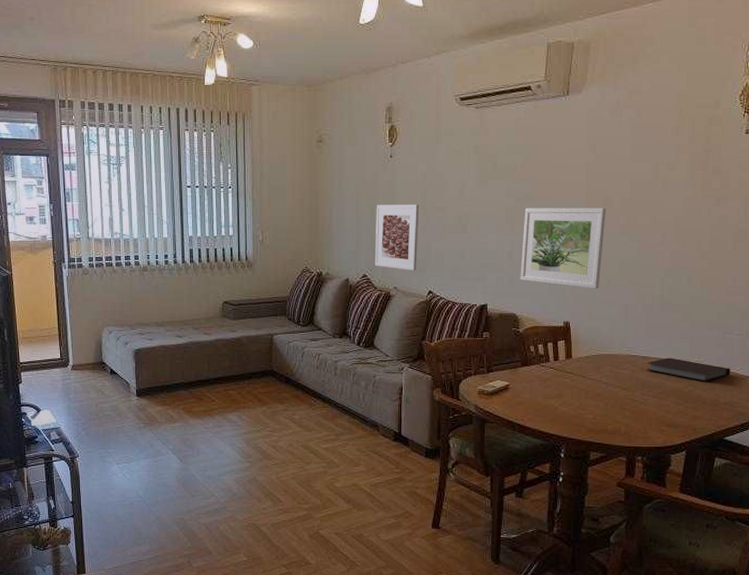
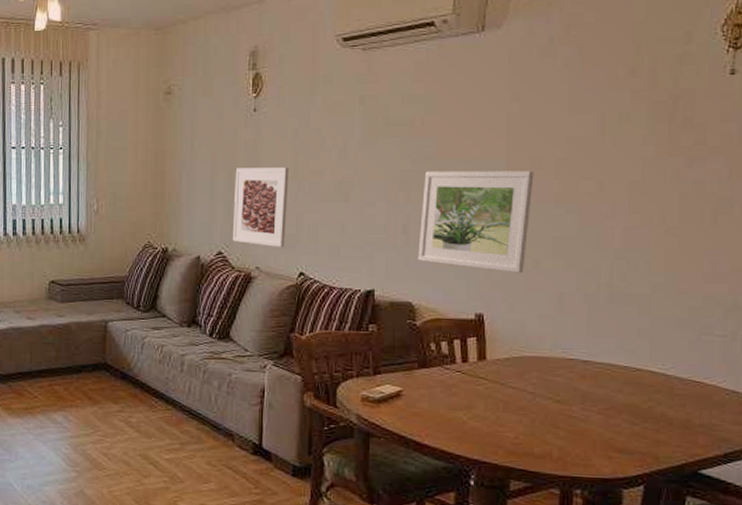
notebook: present [647,357,730,382] -> none [589,363,708,396]

